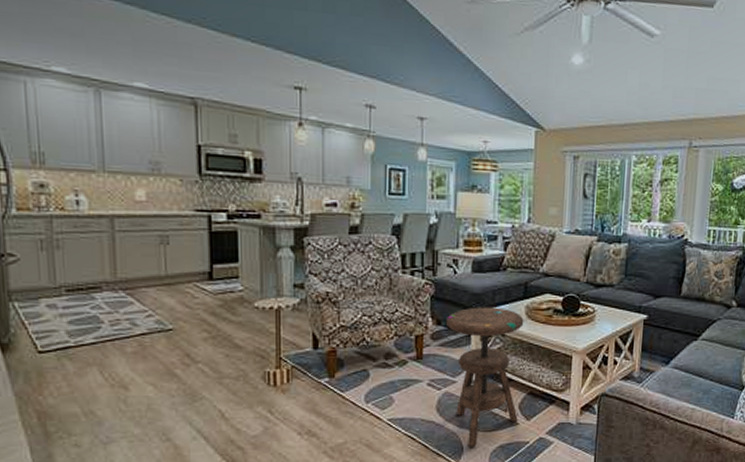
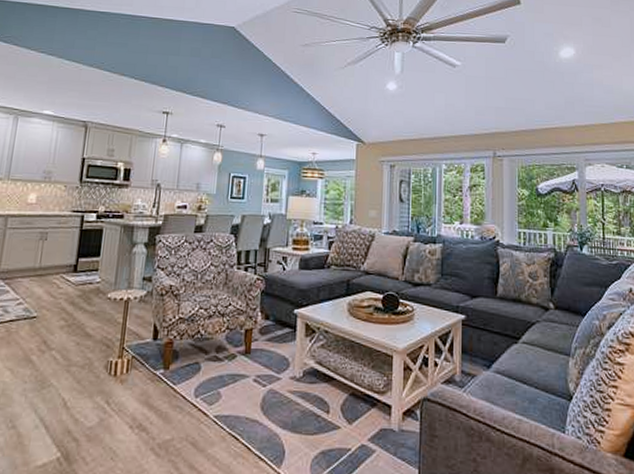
side table: present [445,307,524,447] -> none [273,303,346,452]

